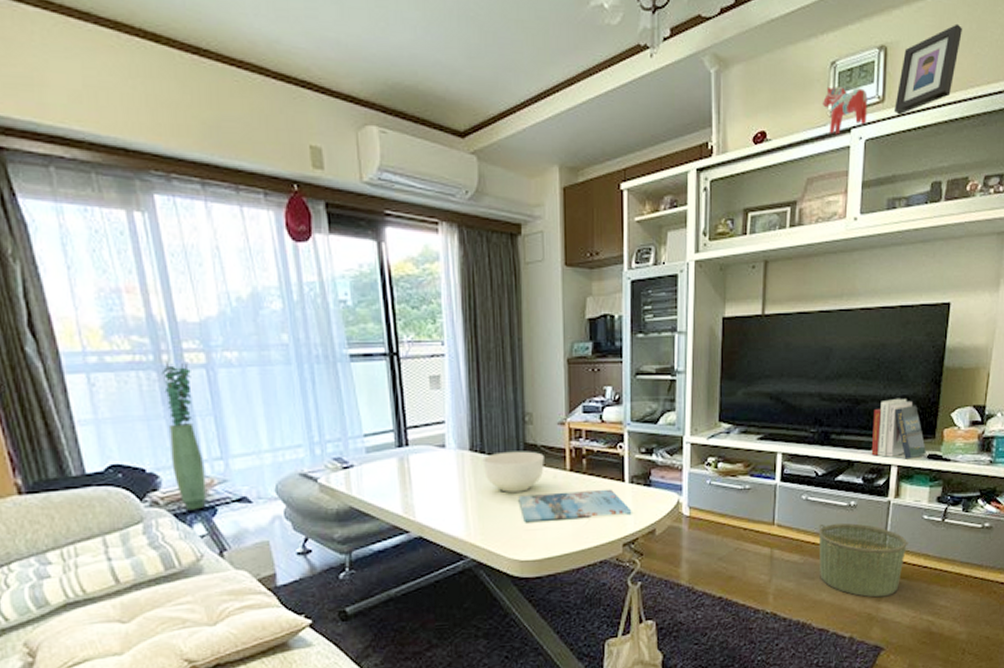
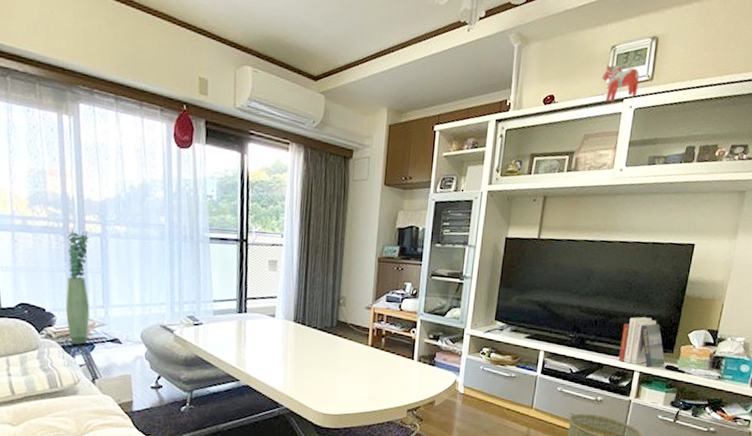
bowl: present [482,451,544,492] -> none [302,325,352,359]
magazine: present [518,489,632,522] -> none [327,361,418,386]
picture frame: present [895,23,963,115] -> none [660,24,722,92]

